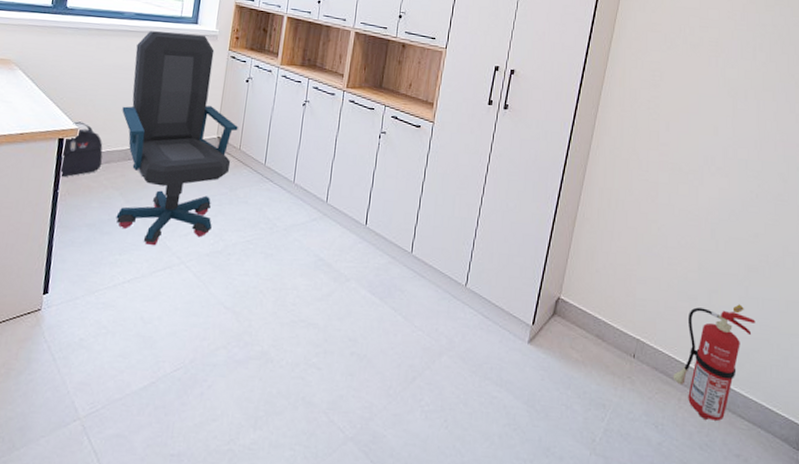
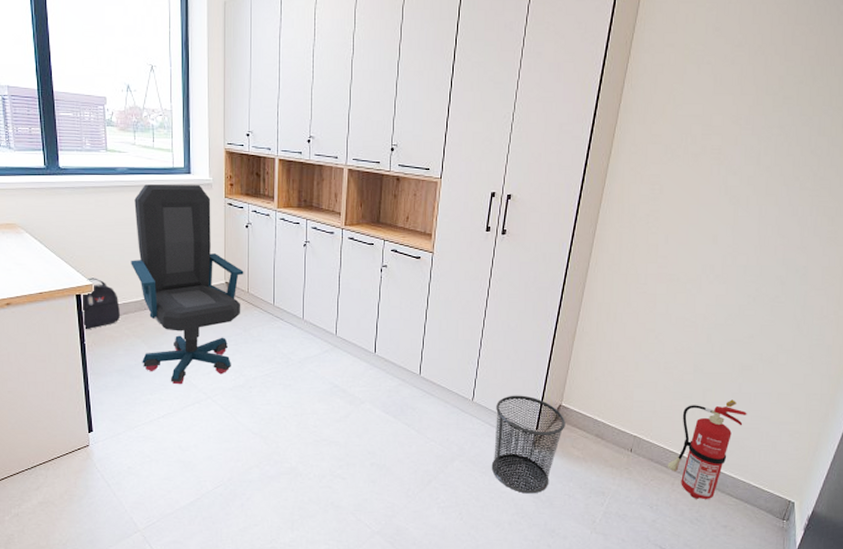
waste bin: none [482,283,564,402] -> present [491,395,566,494]

